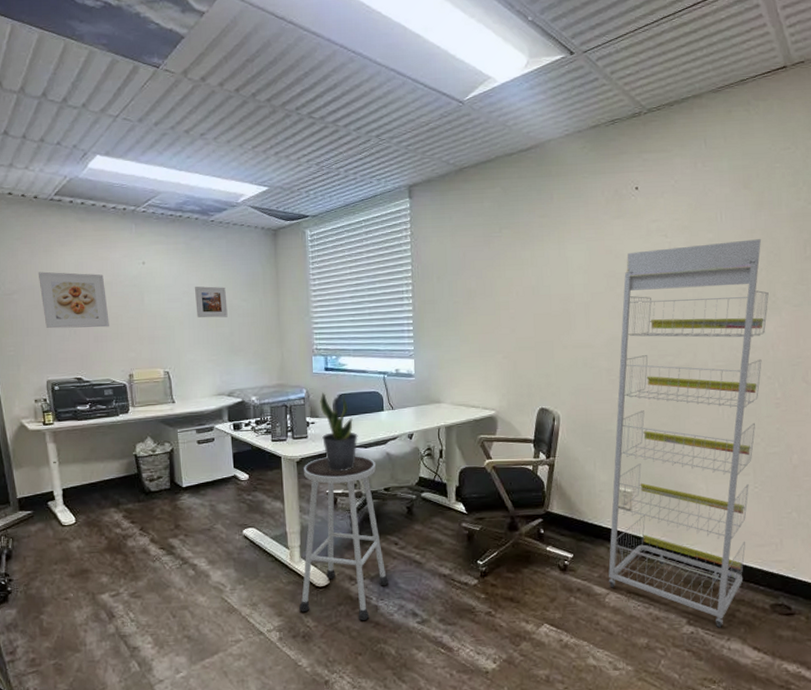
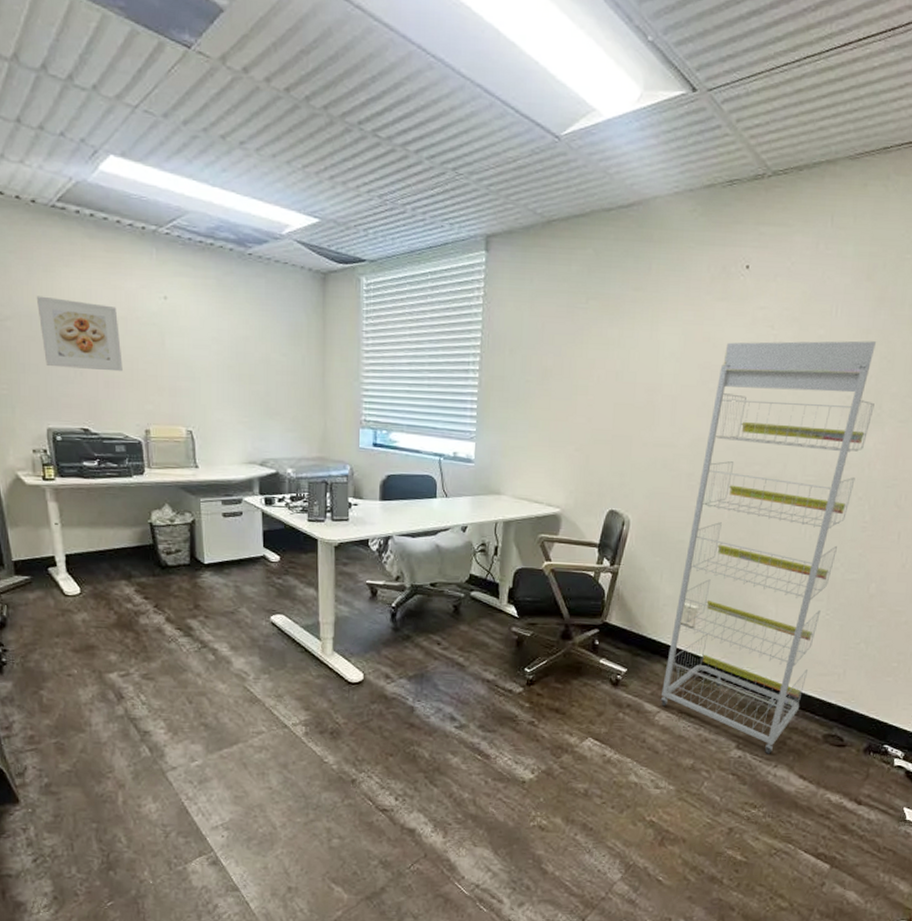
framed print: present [194,286,228,318] -> none [225,333,264,373]
stool: present [299,456,389,620] -> none [329,544,428,721]
potted plant: present [320,392,358,472] -> none [365,471,406,561]

